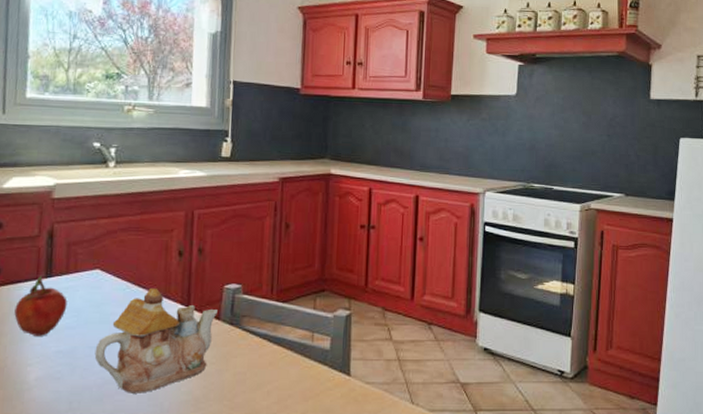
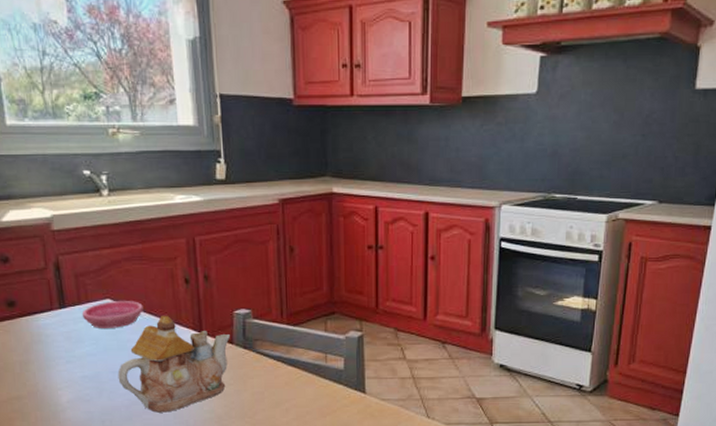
fruit: present [14,276,67,336] -> none [36,307,85,363]
saucer: none [67,272,133,300] -> present [82,301,143,328]

